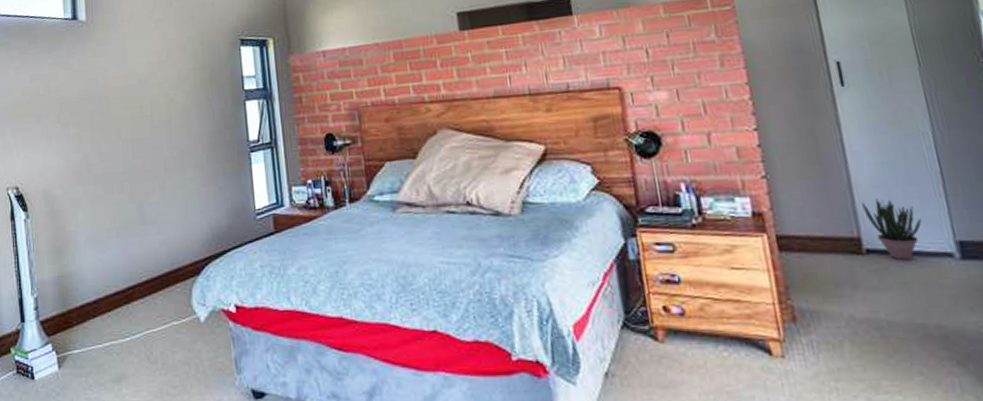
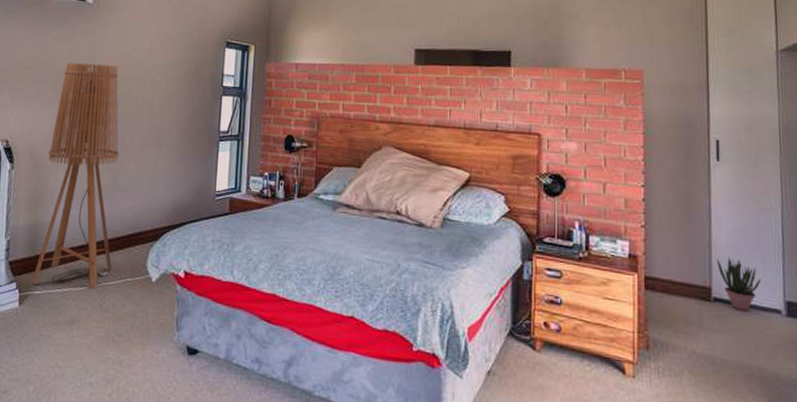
floor lamp: none [64,86,154,345] -> present [31,62,120,289]

